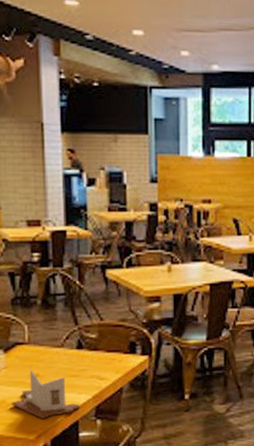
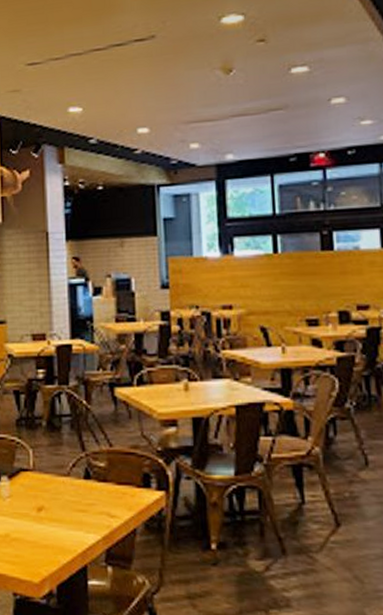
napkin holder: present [11,370,80,419] -> none [15,501,89,560]

